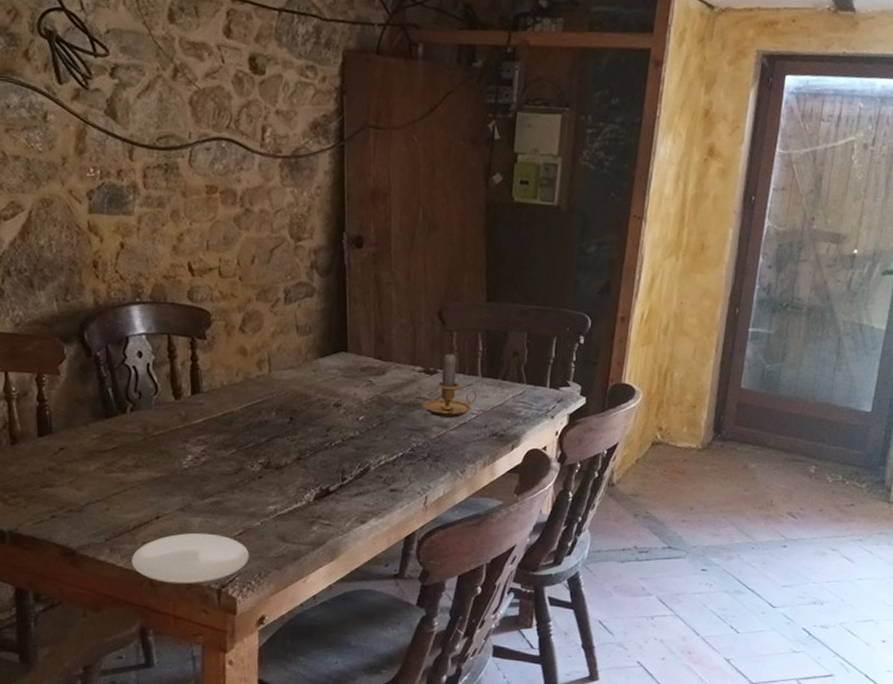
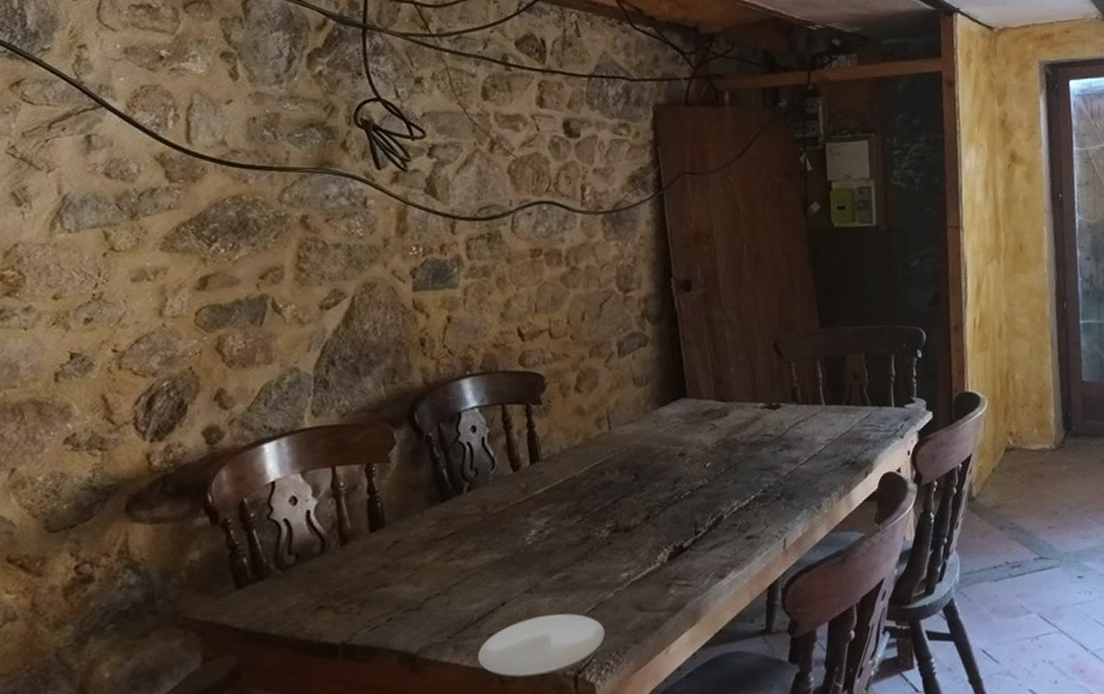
candlestick: present [422,353,476,418] -> none [769,384,823,453]

